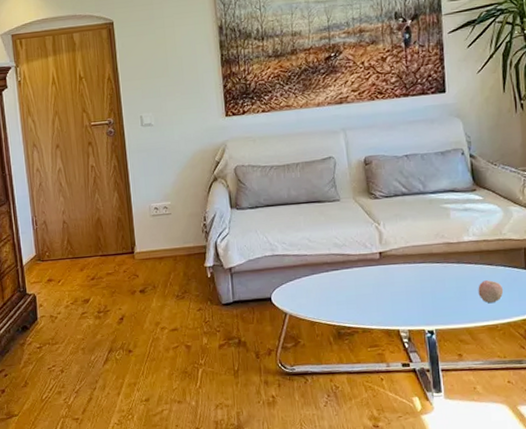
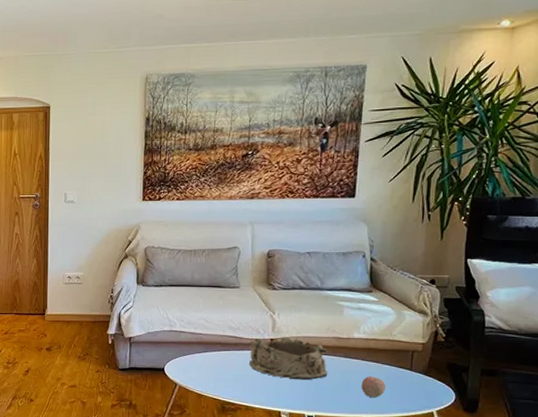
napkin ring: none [359,248,443,294] -> present [249,337,328,381]

